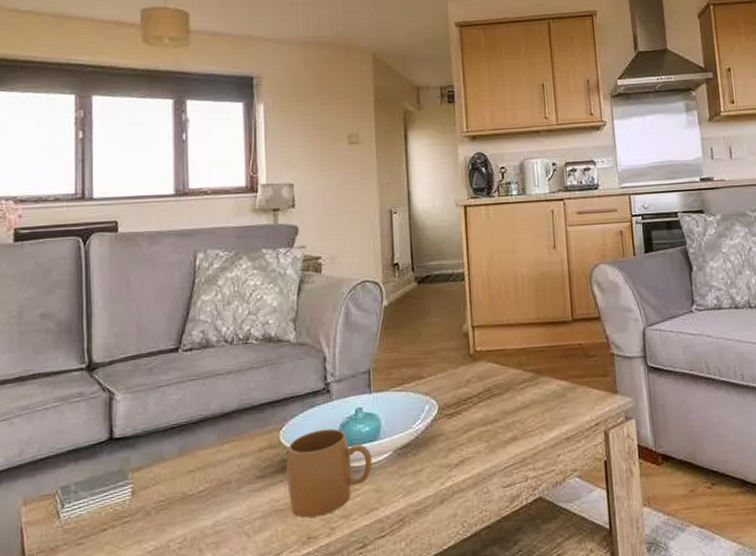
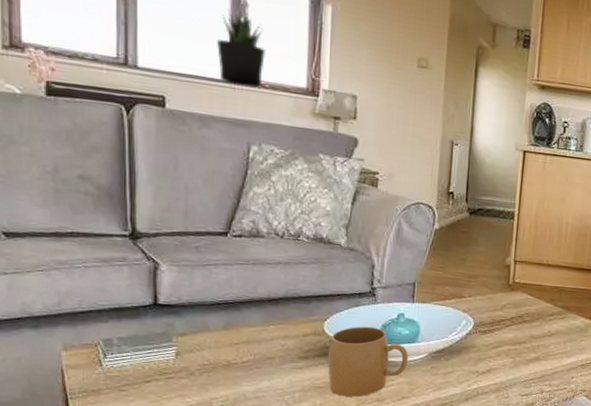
planter: none [163,128,206,197] -> present [217,9,265,88]

